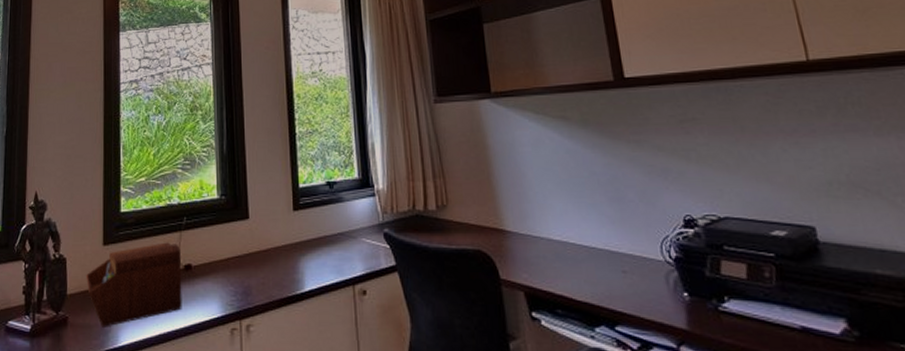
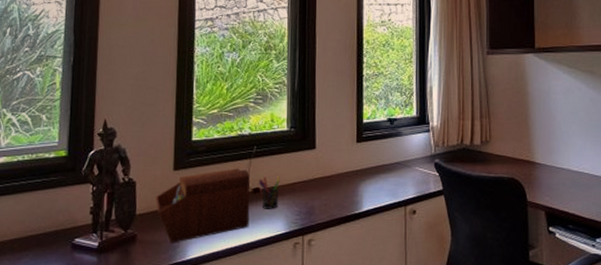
pen holder: none [190,251,213,289] -> present [258,176,280,209]

